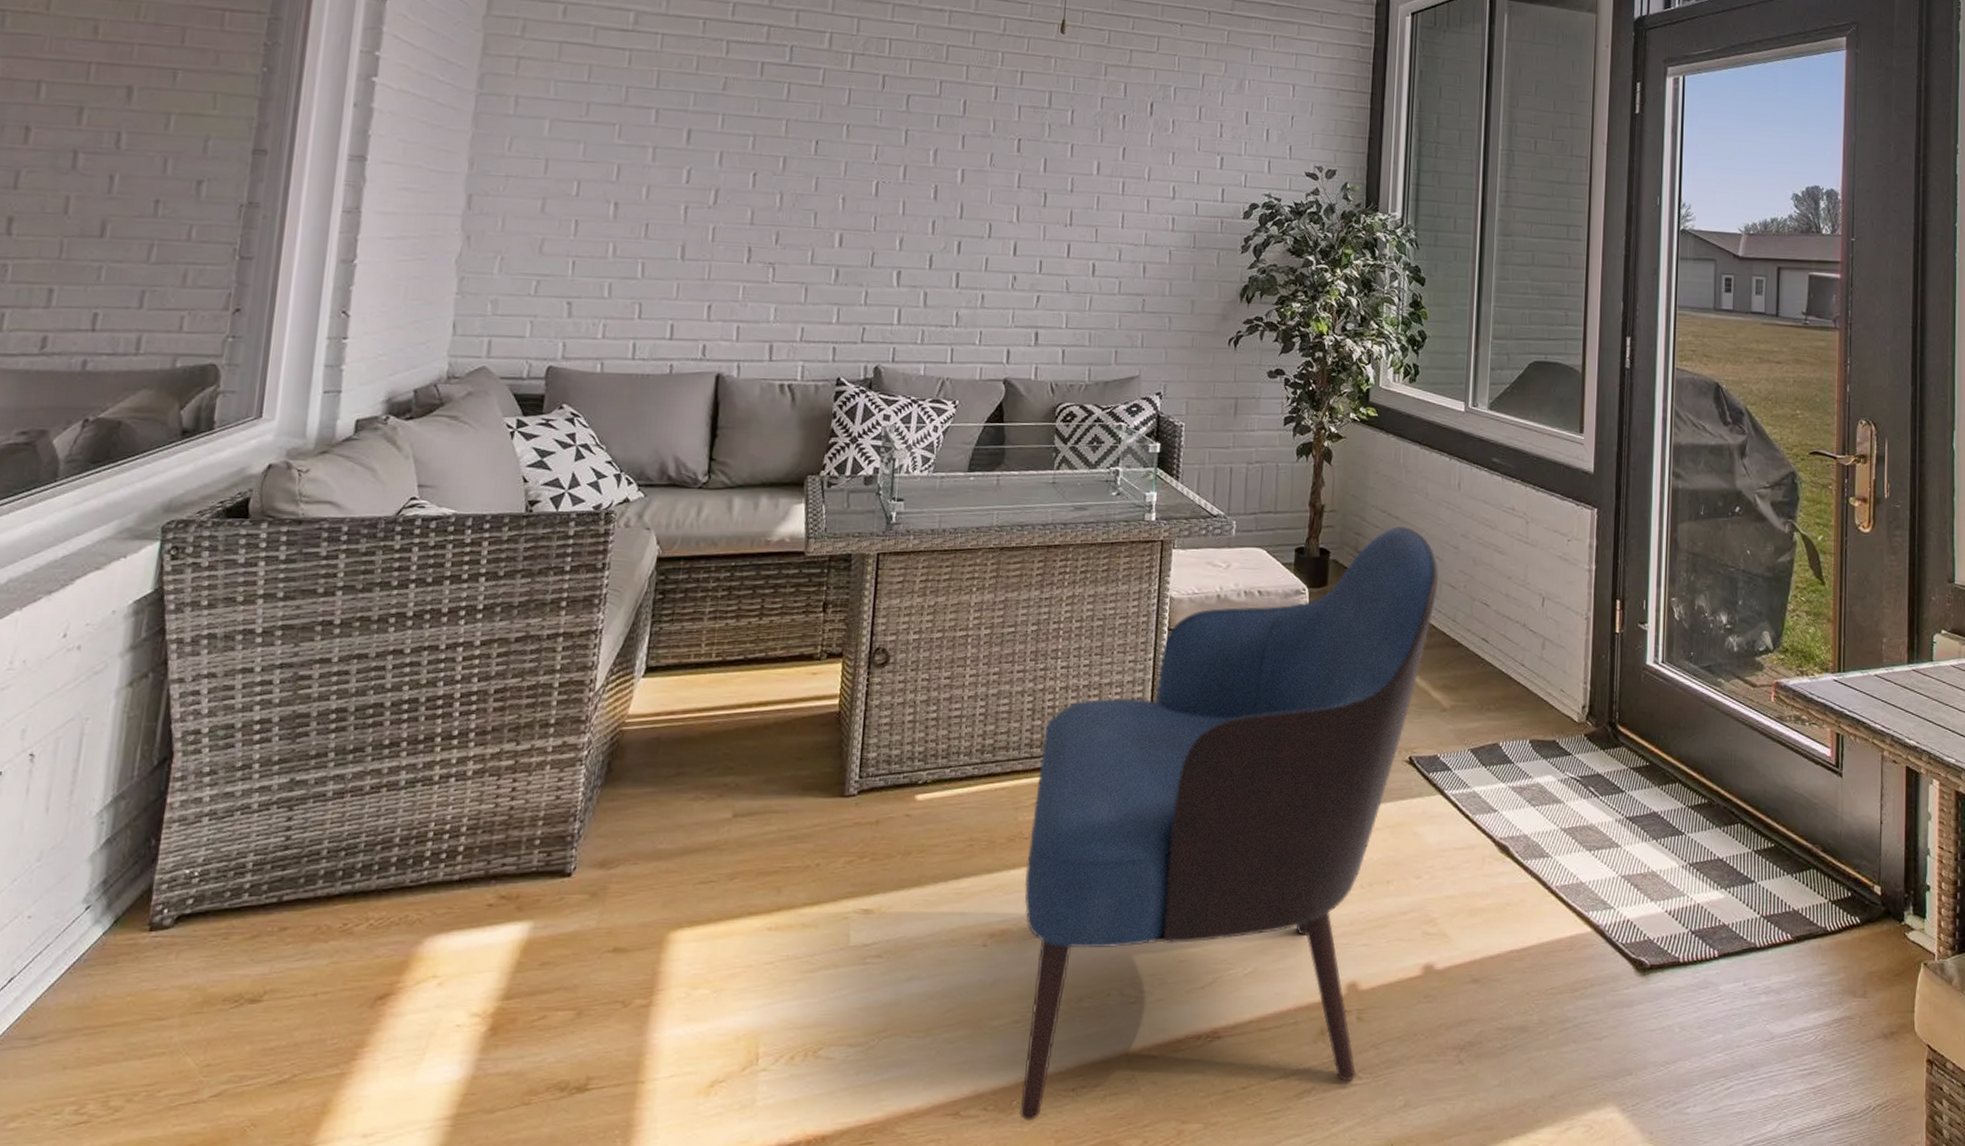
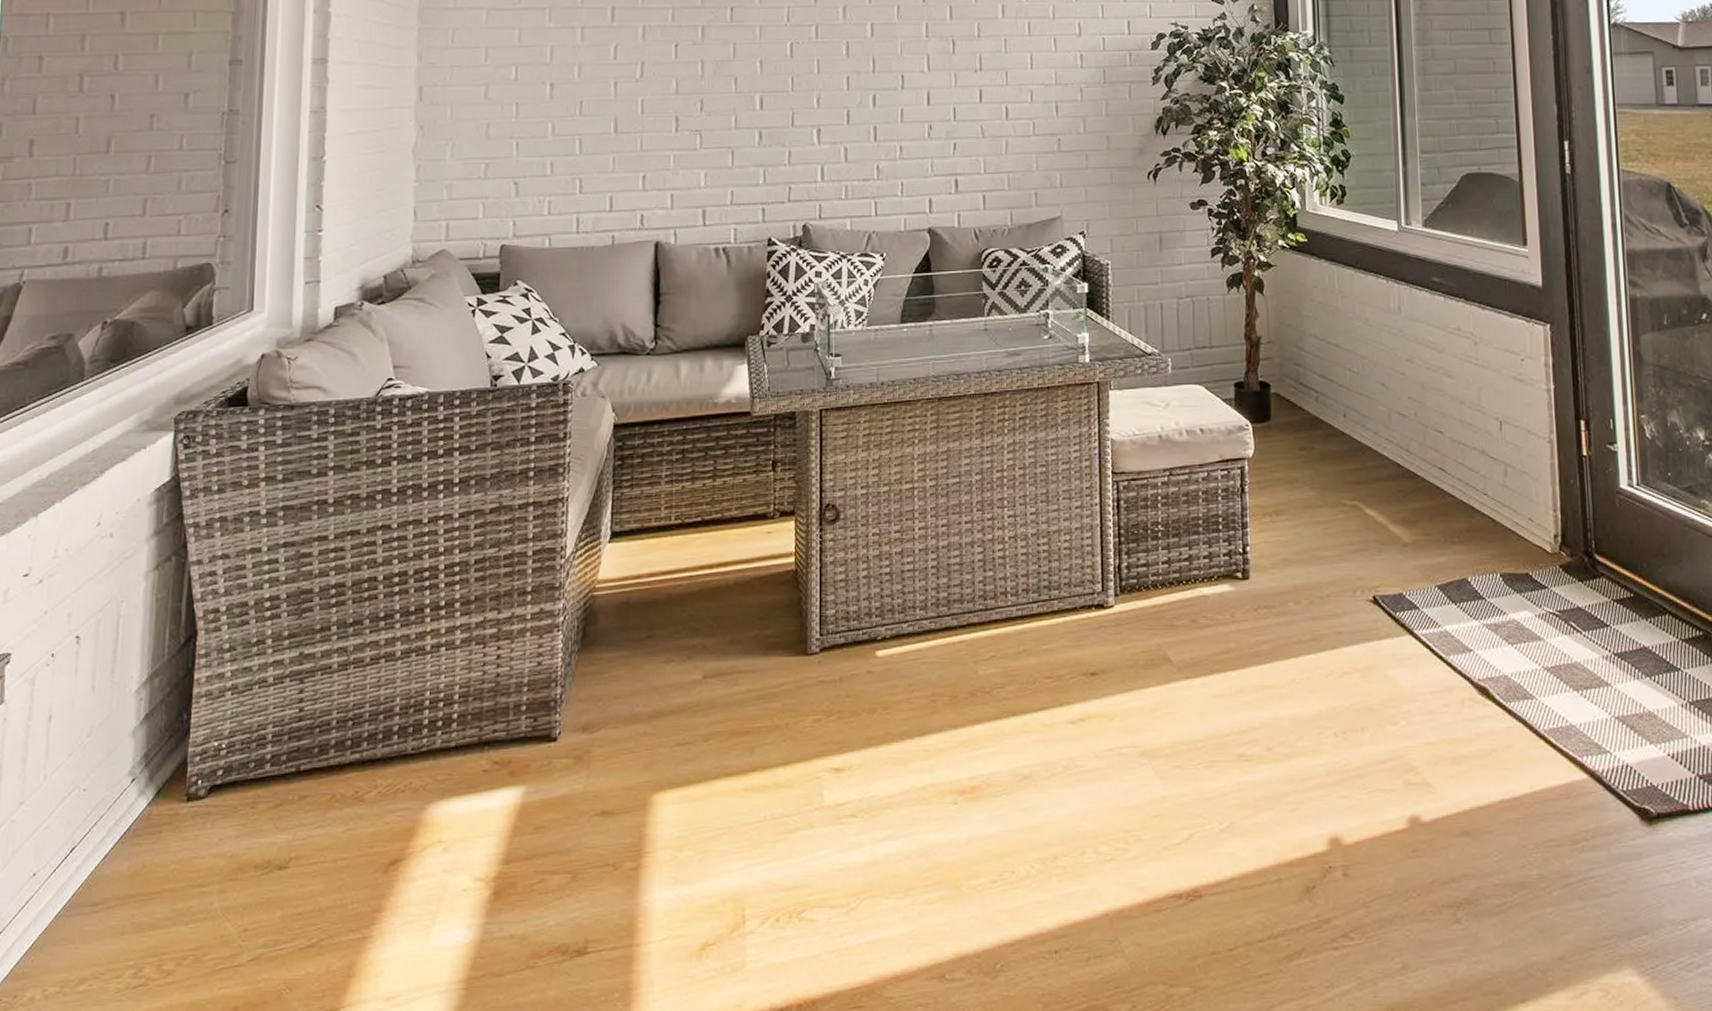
armchair: present [1019,525,1439,1122] -> none [989,353,1388,985]

